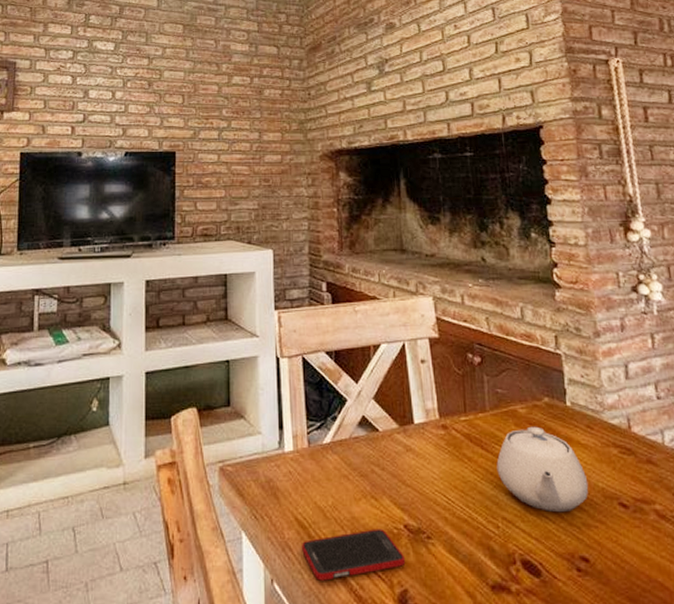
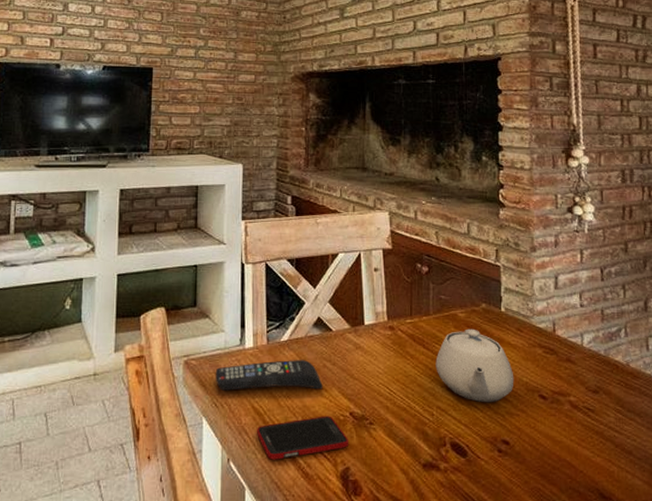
remote control: none [253,465,372,500] -> present [215,360,323,391]

